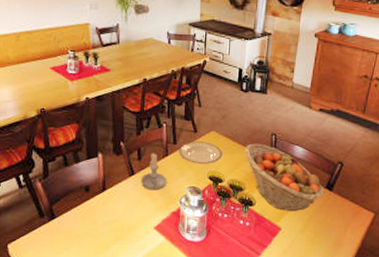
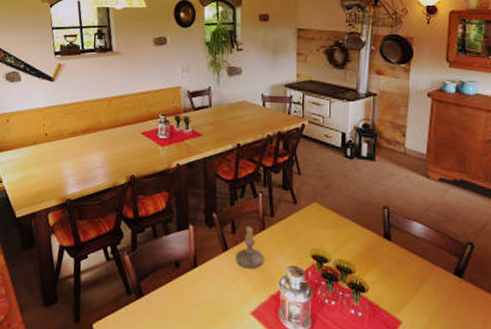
plate: present [179,141,223,164] -> none [277,214,327,240]
fruit basket: present [245,143,325,212] -> none [353,217,453,302]

